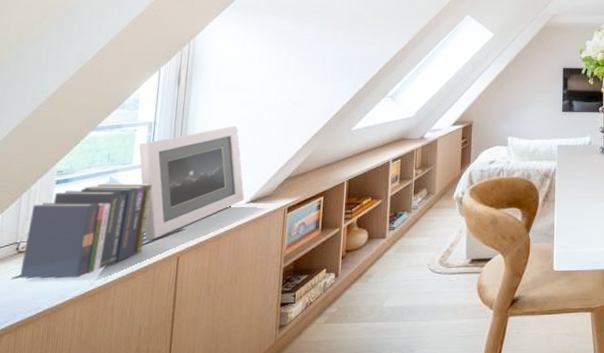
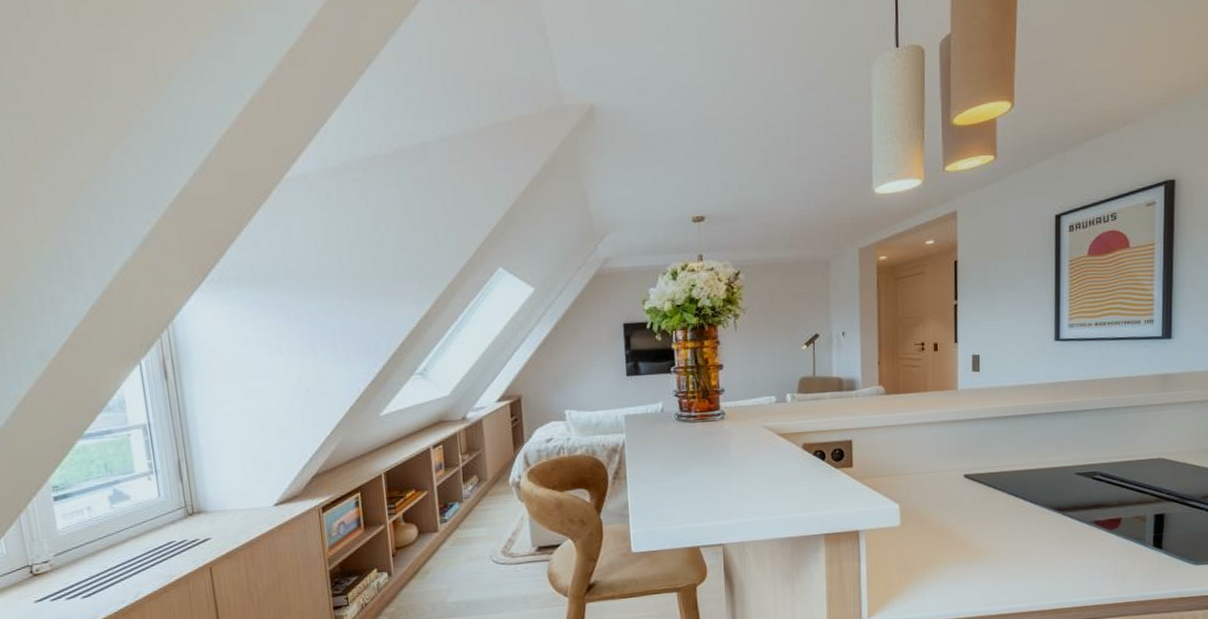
books: present [19,183,153,279] -> none [35,492,170,601]
picture frame: present [139,125,245,241] -> none [137,421,272,554]

